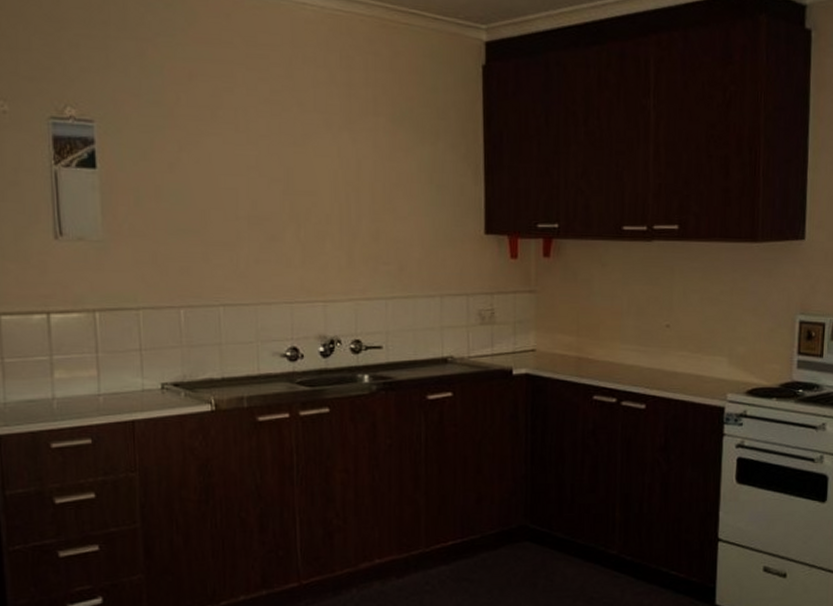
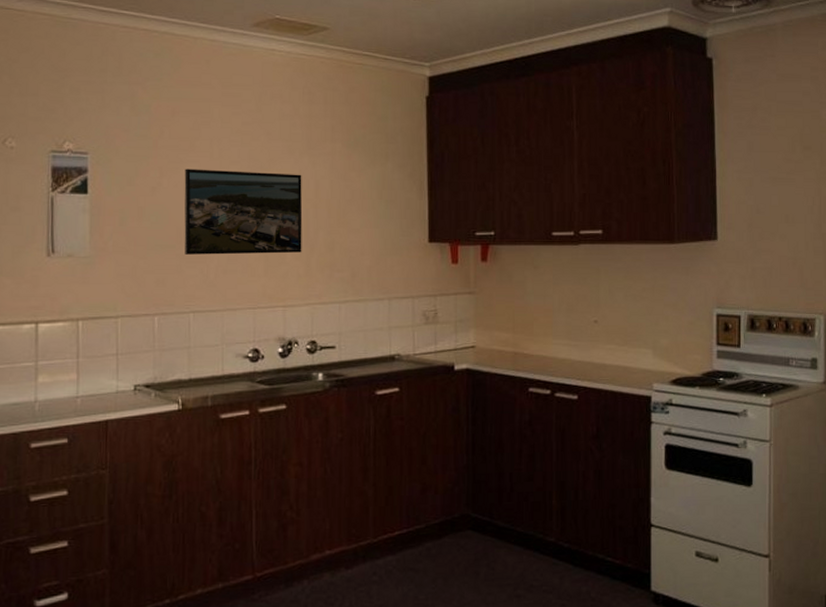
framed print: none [206,142,343,243] -> present [184,168,303,255]

